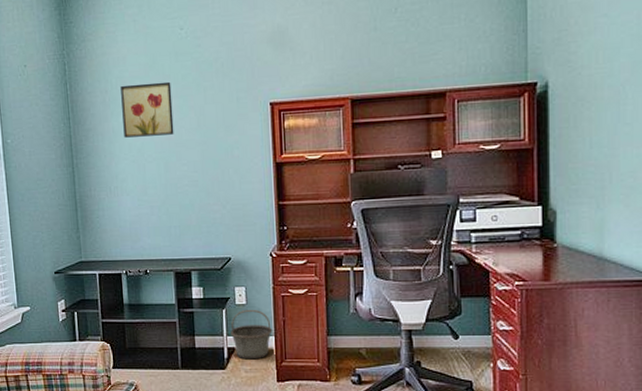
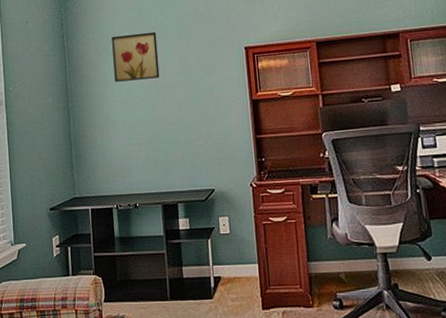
basket: present [231,309,273,360] -> none [216,238,256,288]

